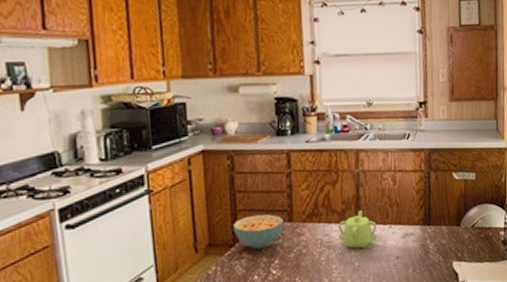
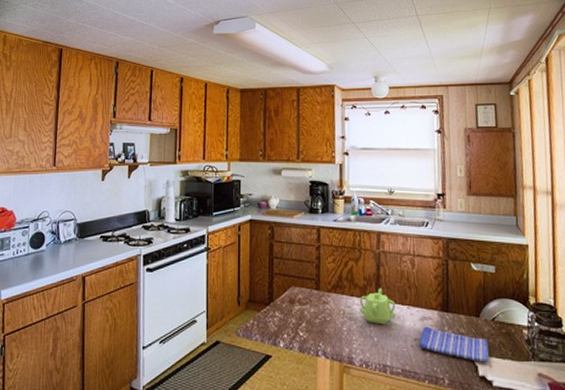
cereal bowl: present [232,214,284,249] -> none [269,279,312,310]
dish towel: none [401,242,469,269] -> present [419,326,489,363]

